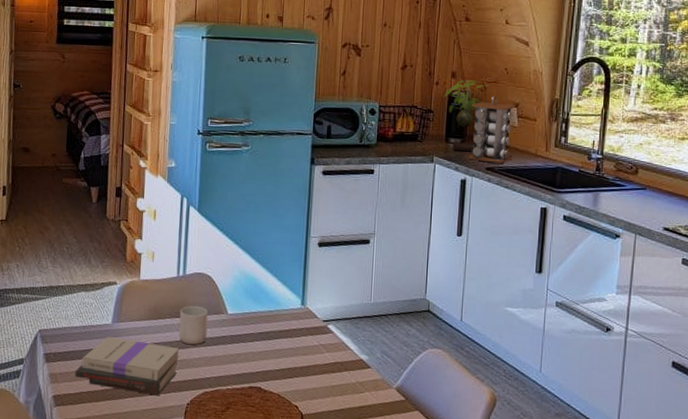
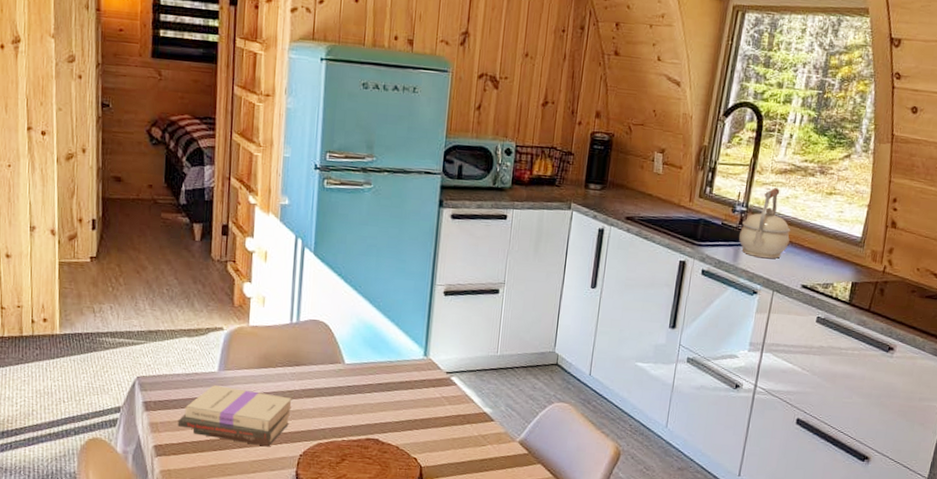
mug: present [178,305,209,345] -> none [291,354,324,396]
plant: present [444,79,488,152] -> none [586,120,634,200]
spice rack: present [468,95,516,163] -> none [608,138,662,213]
kettle: none [596,135,647,203] -> present [738,188,791,259]

